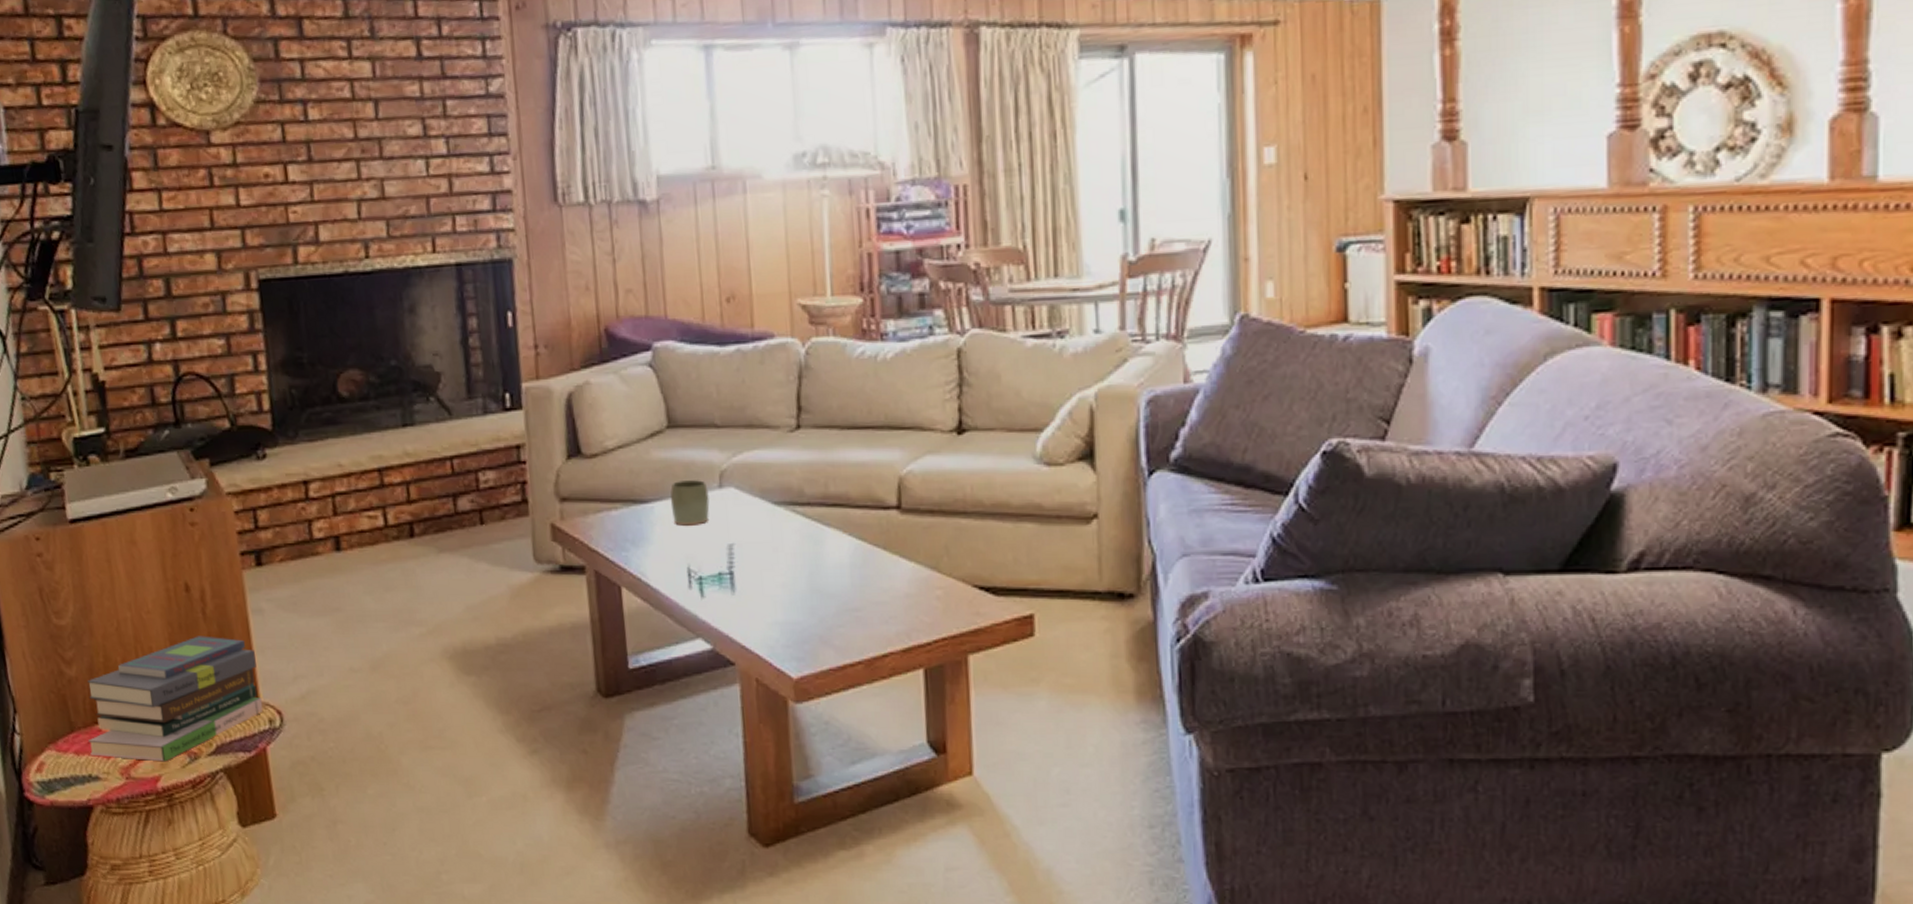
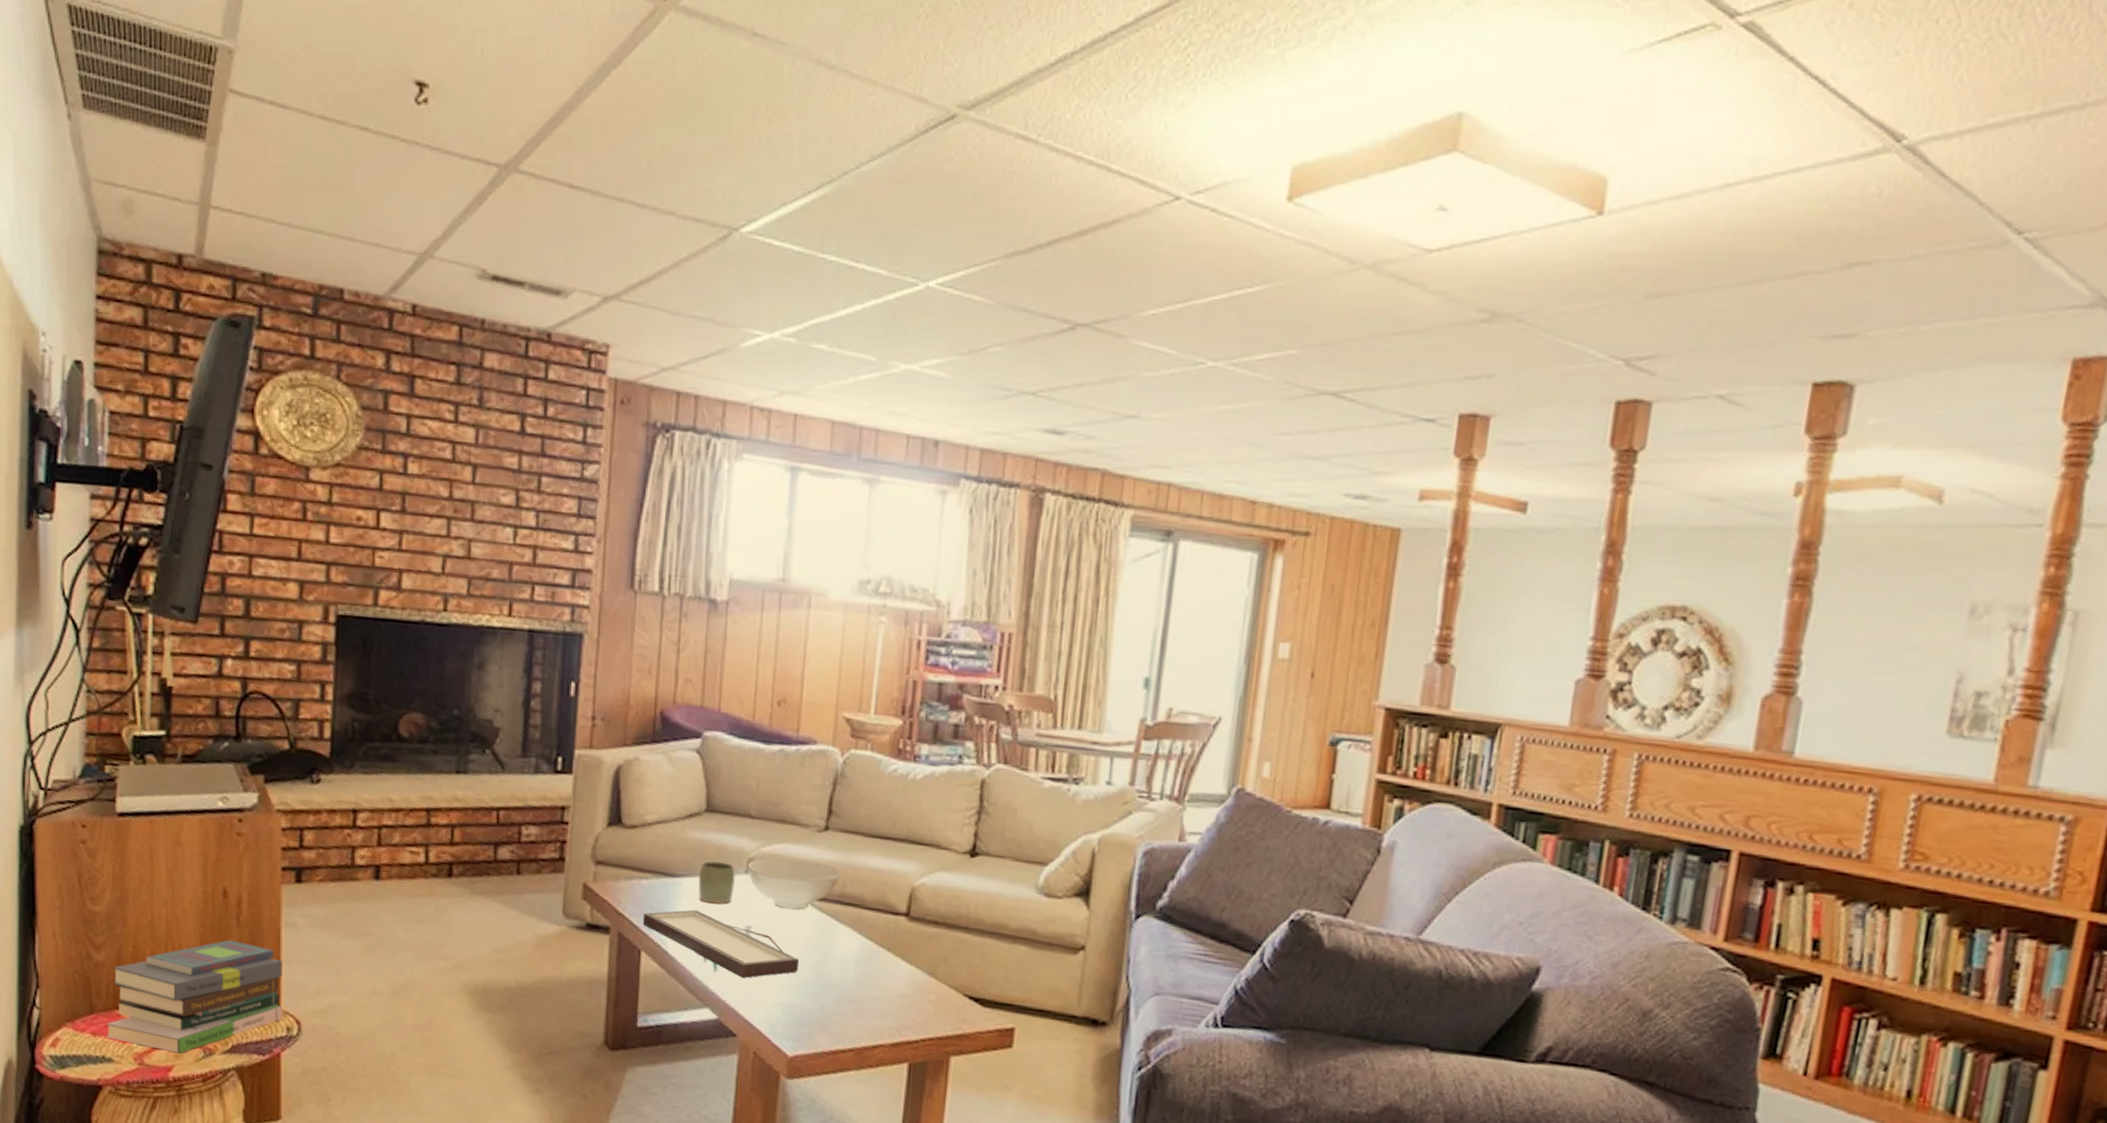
tray: none [618,535,790,600] -> present [643,909,799,978]
decorative bowl: none [719,464,821,520] -> present [746,858,840,910]

